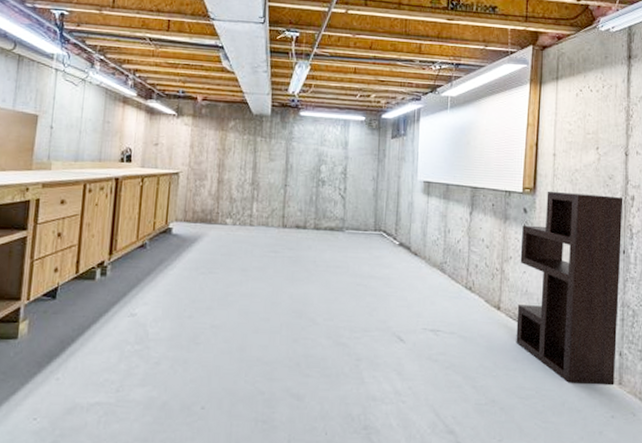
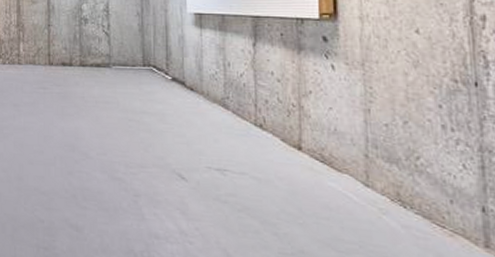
shelving unit: present [516,191,624,386] -> none [322,15,478,248]

